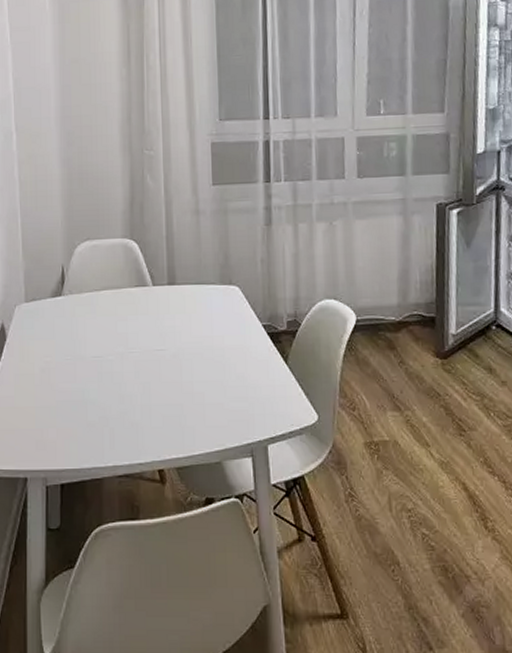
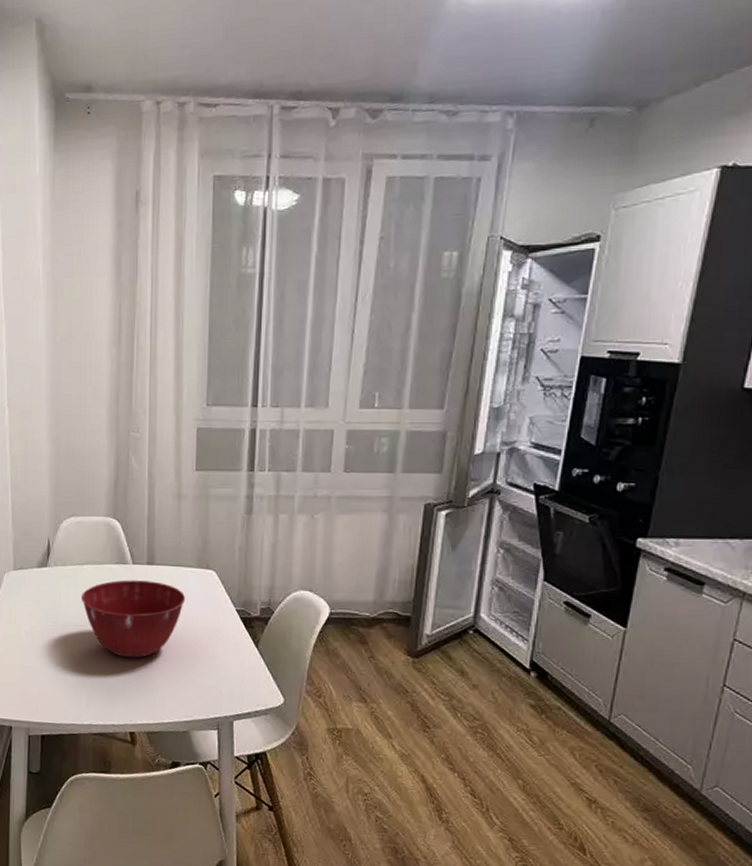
mixing bowl: none [99,302,210,387] -> present [81,580,186,659]

